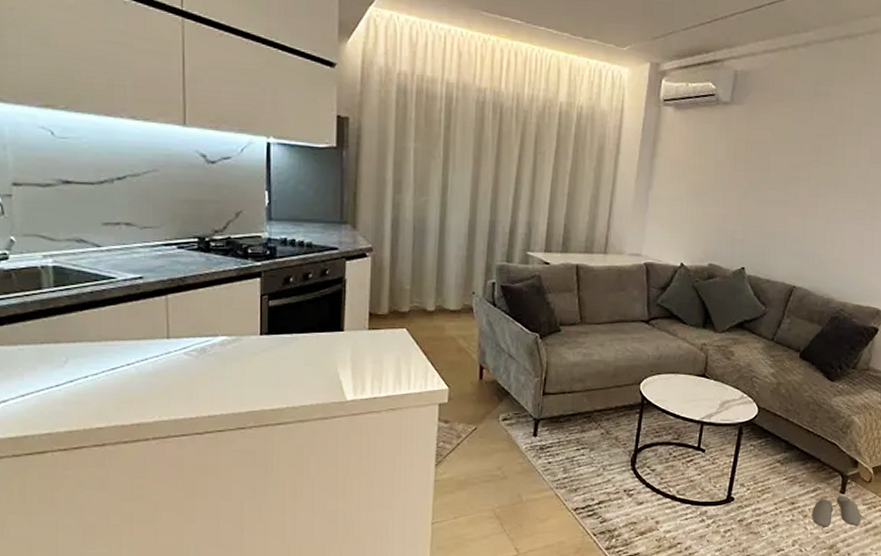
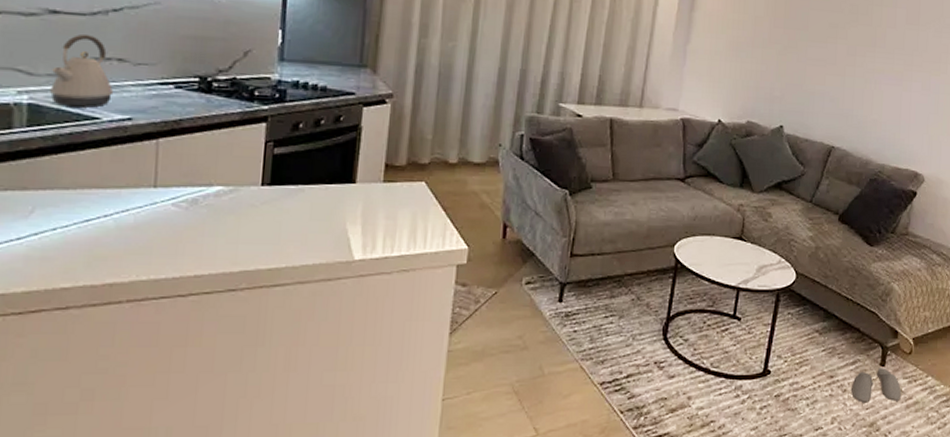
kettle: none [70,201,125,268] -> present [50,33,114,108]

